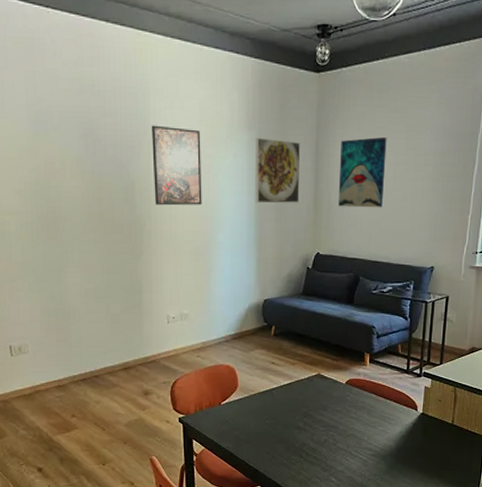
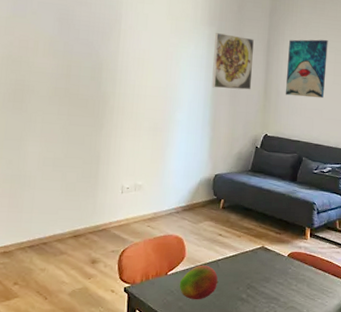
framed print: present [151,125,202,206] -> none [120,15,167,87]
fruit: none [234,394,274,429] -> present [179,265,219,300]

